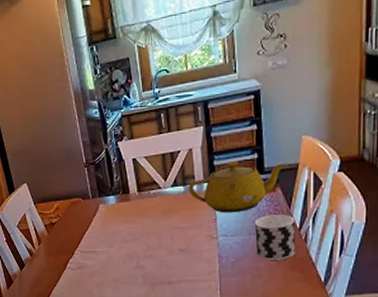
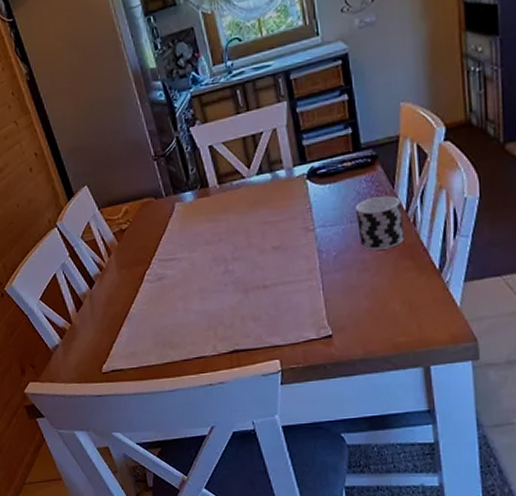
teapot: present [188,161,287,213] -> none [275,136,386,201]

